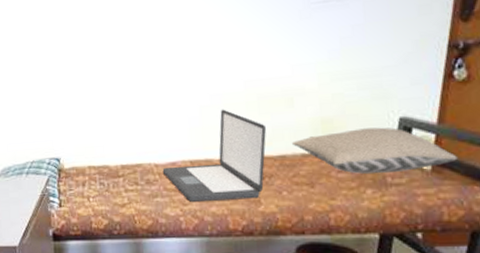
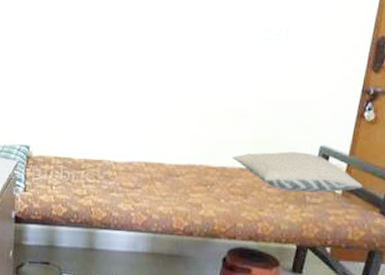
laptop: present [162,109,267,202] -> none [120,120,213,203]

